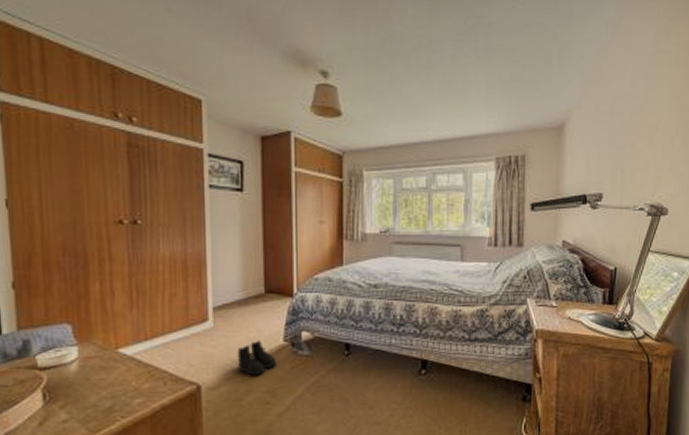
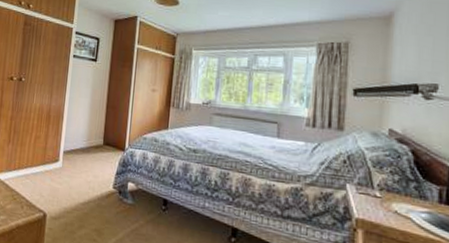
boots: present [237,339,277,376] -> none [75,183,106,215]

